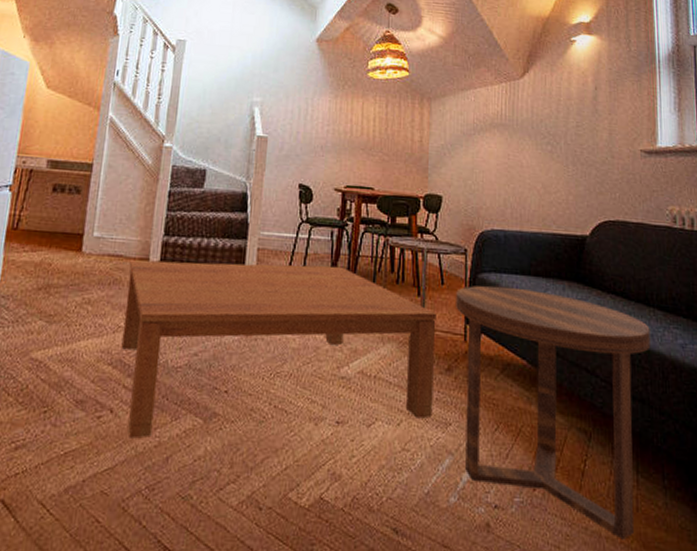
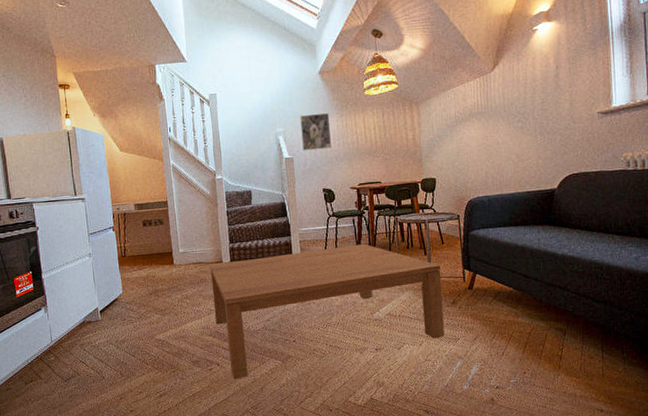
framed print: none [281,87,322,135] -> present [300,113,332,151]
side table: present [456,285,651,540] -> none [454,236,610,396]

